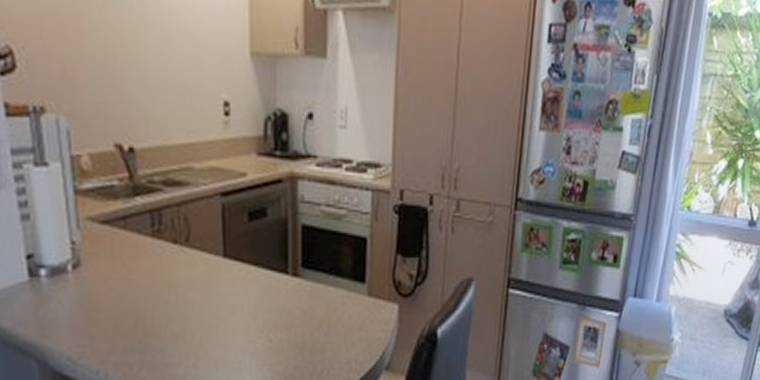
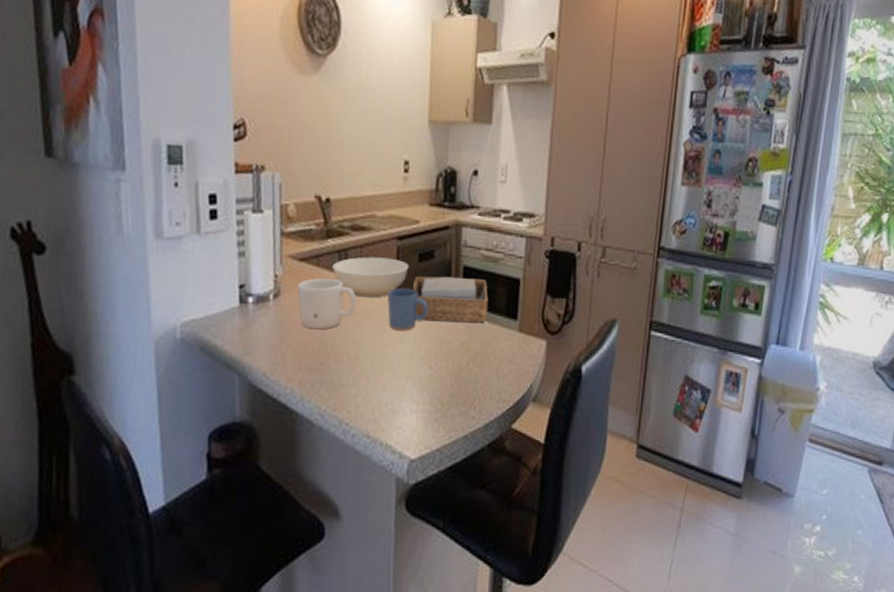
mug: none [102,243,178,304] -> present [297,278,357,330]
bowl: none [144,217,238,265] -> present [333,257,409,298]
mug: none [213,251,264,299] -> present [387,287,429,330]
napkin holder: none [244,237,332,289] -> present [413,276,489,323]

